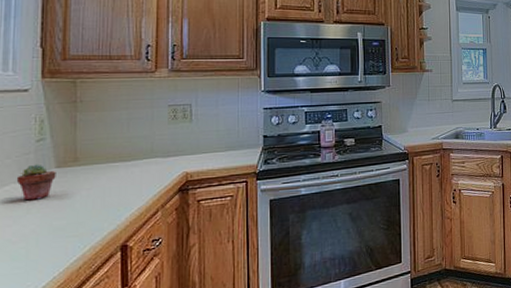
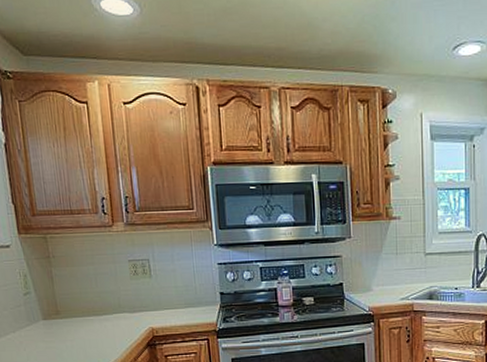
potted succulent: present [16,164,56,201] -> none [14,315,45,349]

